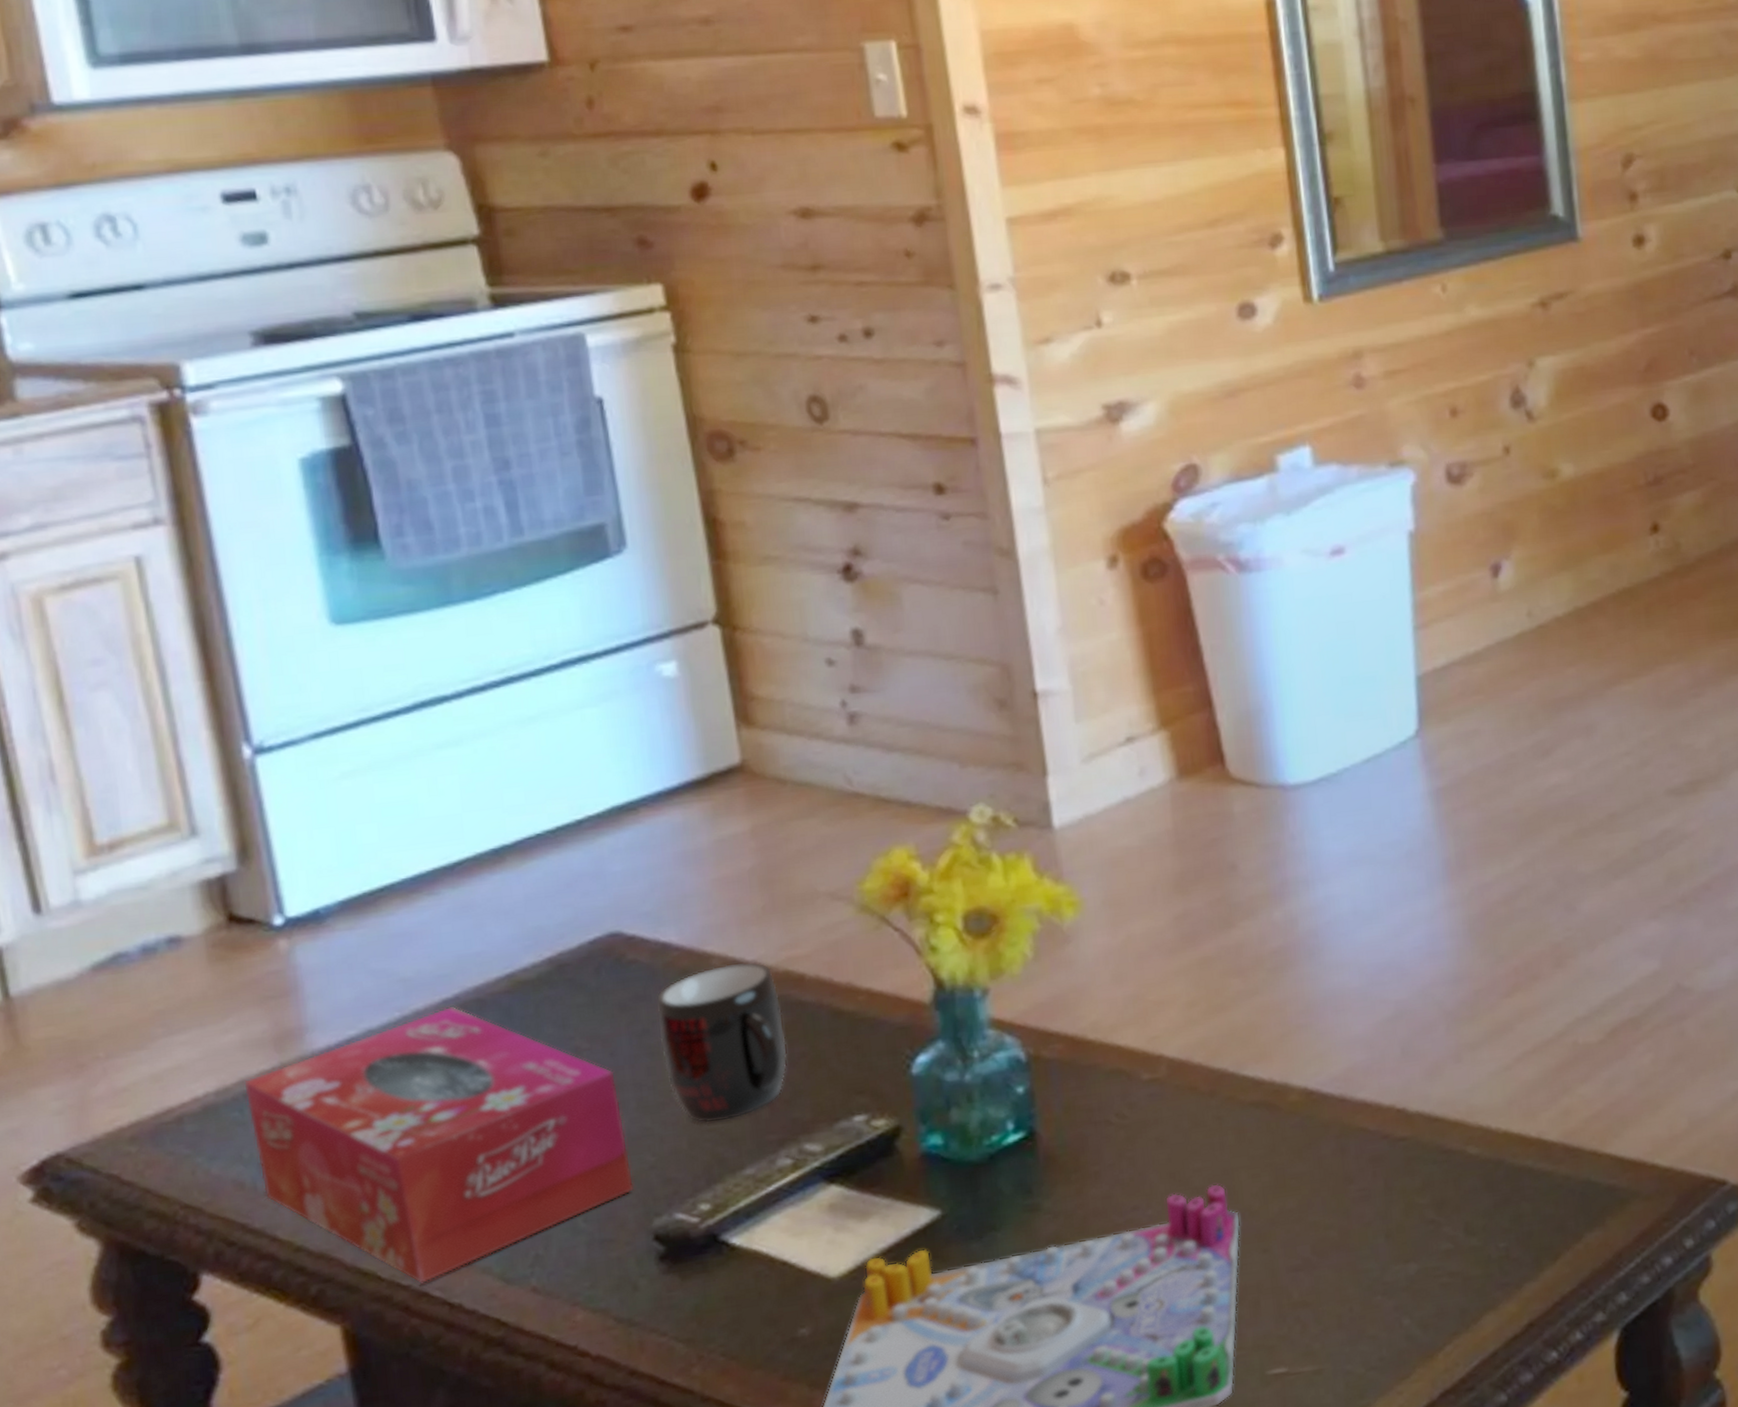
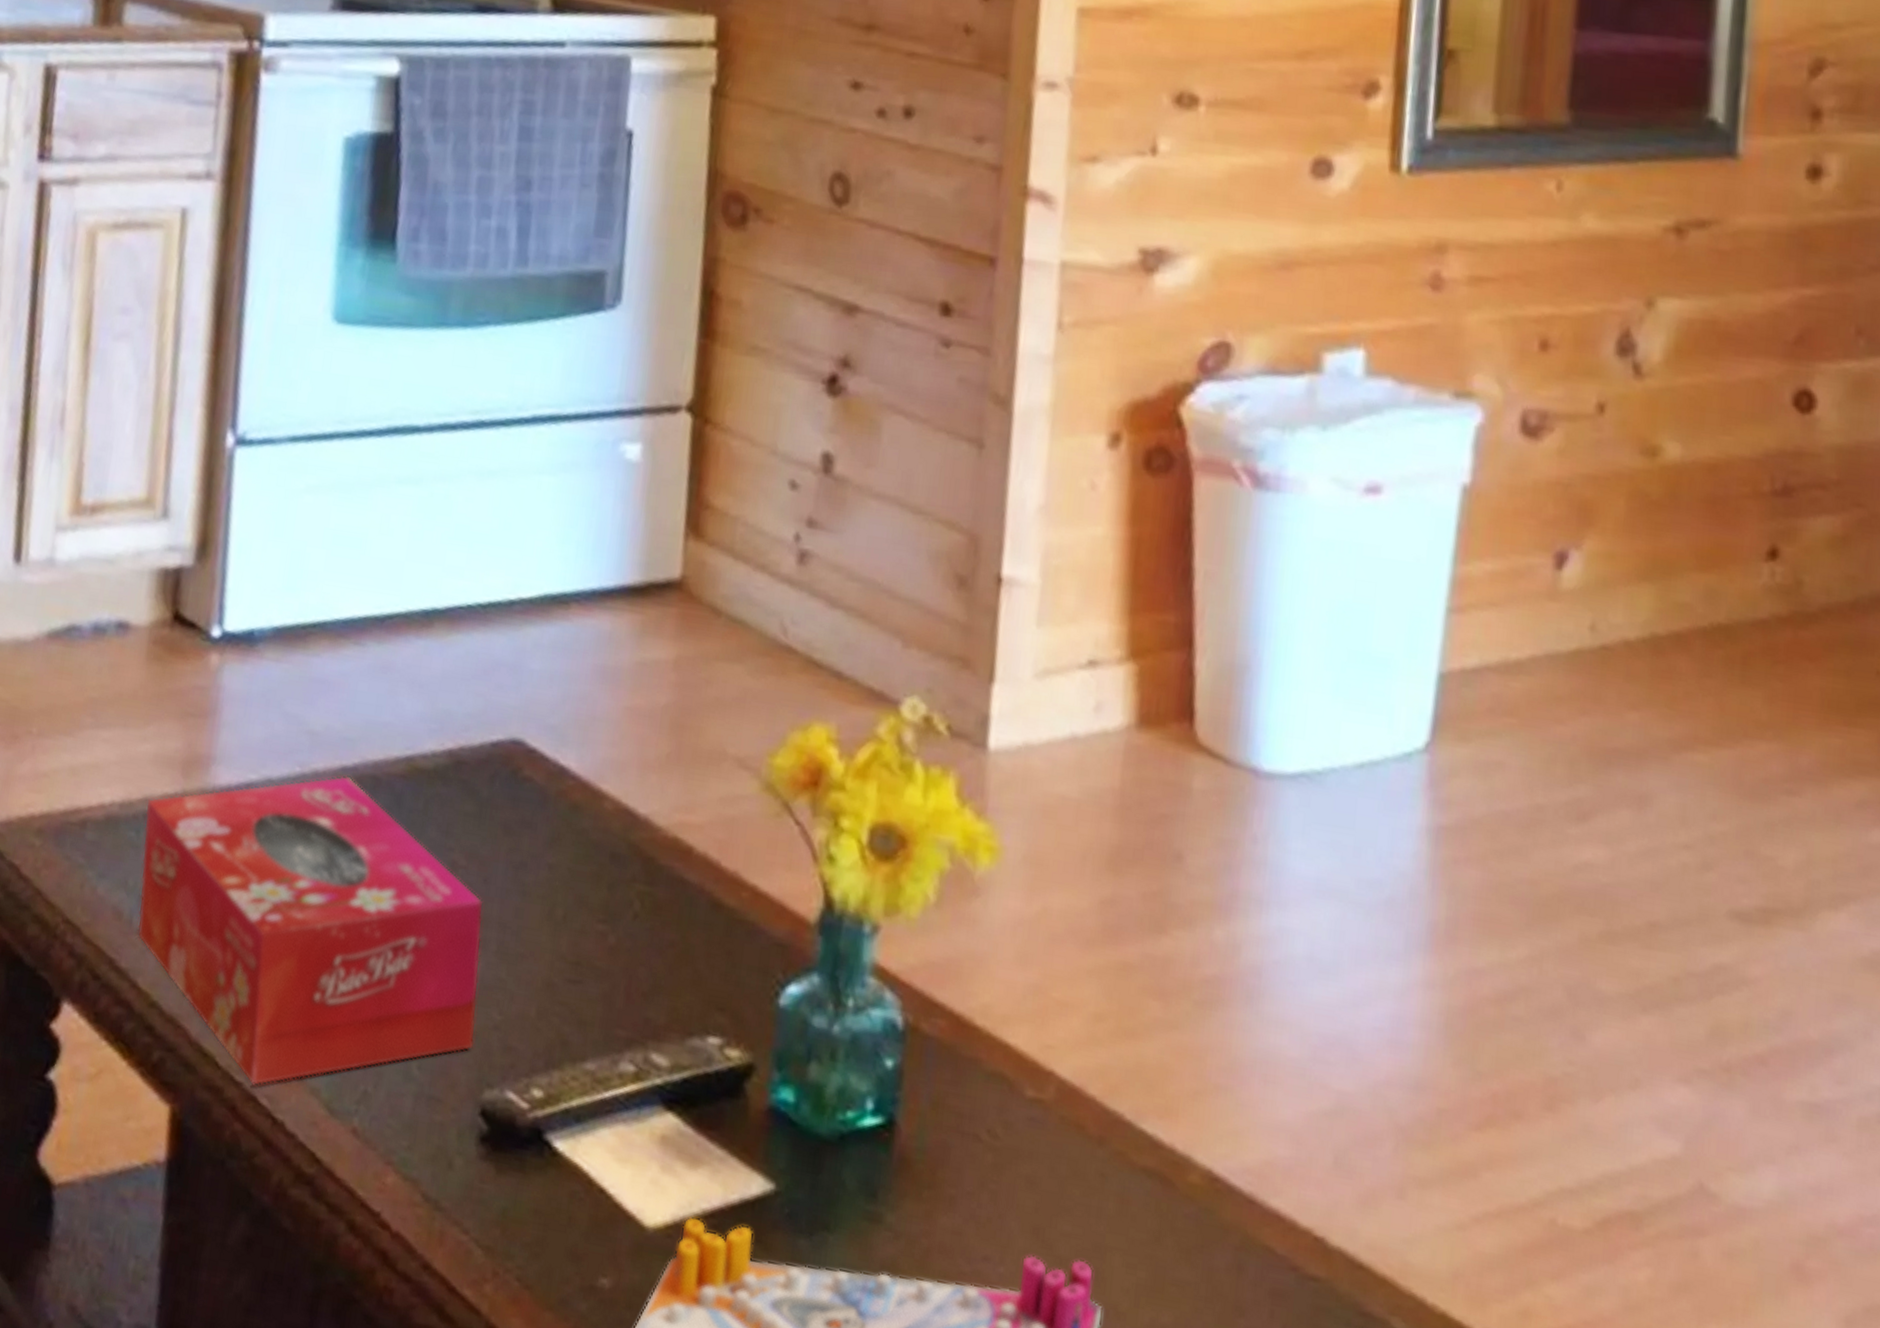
mug: present [656,961,788,1123] -> none [532,809,663,998]

